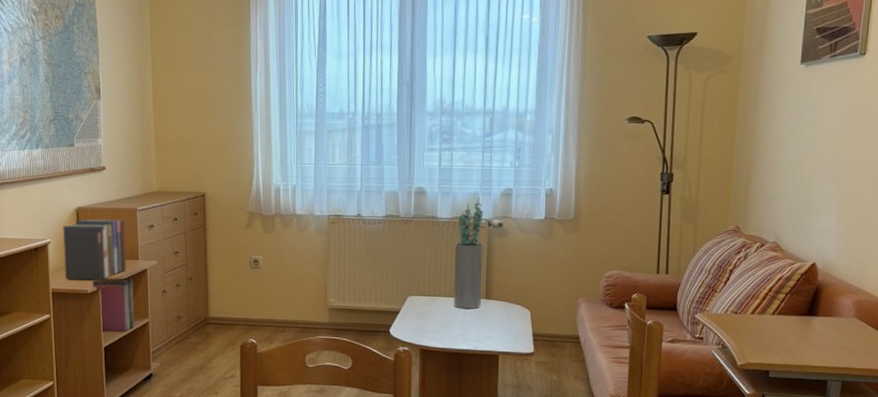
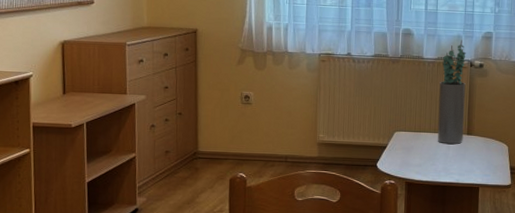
books: present [63,218,127,281] -> none [46,52,114,115]
books: present [92,278,135,332] -> none [76,112,121,167]

